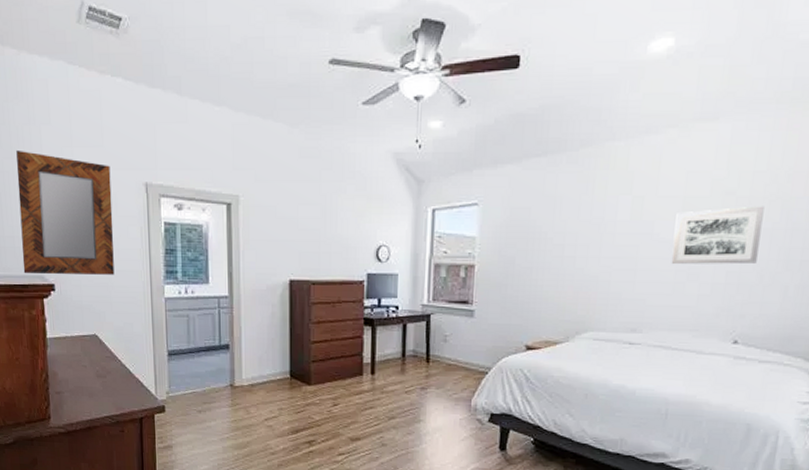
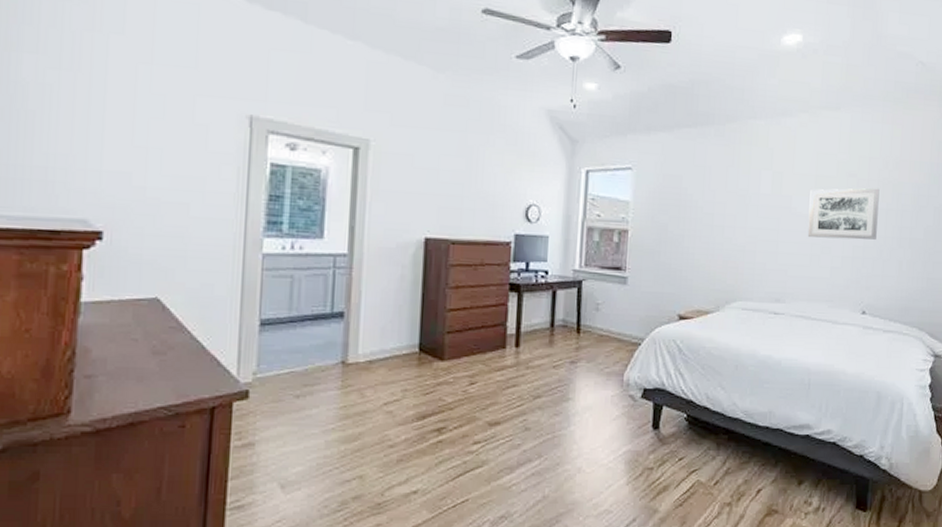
home mirror: present [16,149,115,275] -> none [56,59,204,223]

